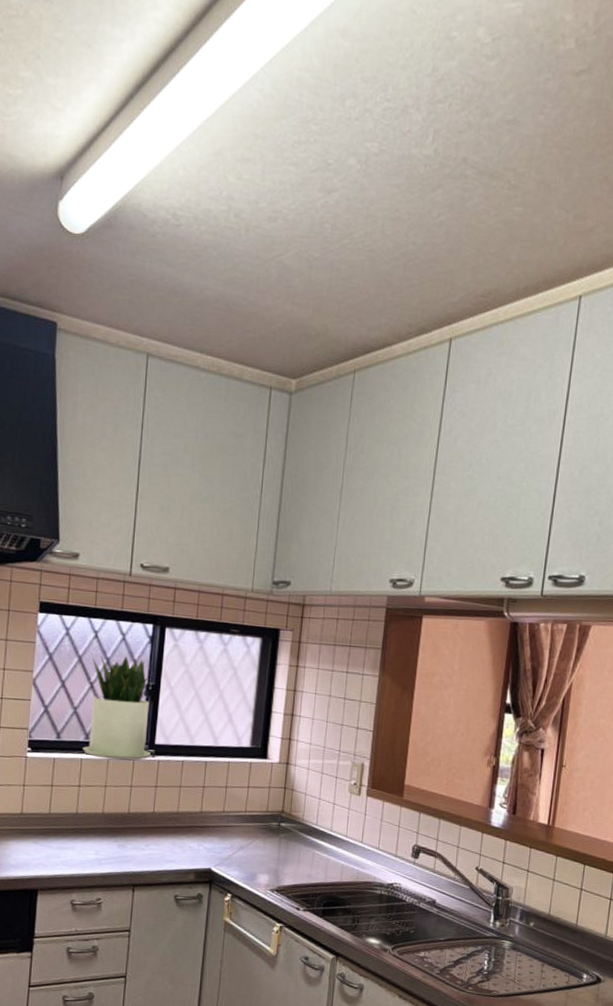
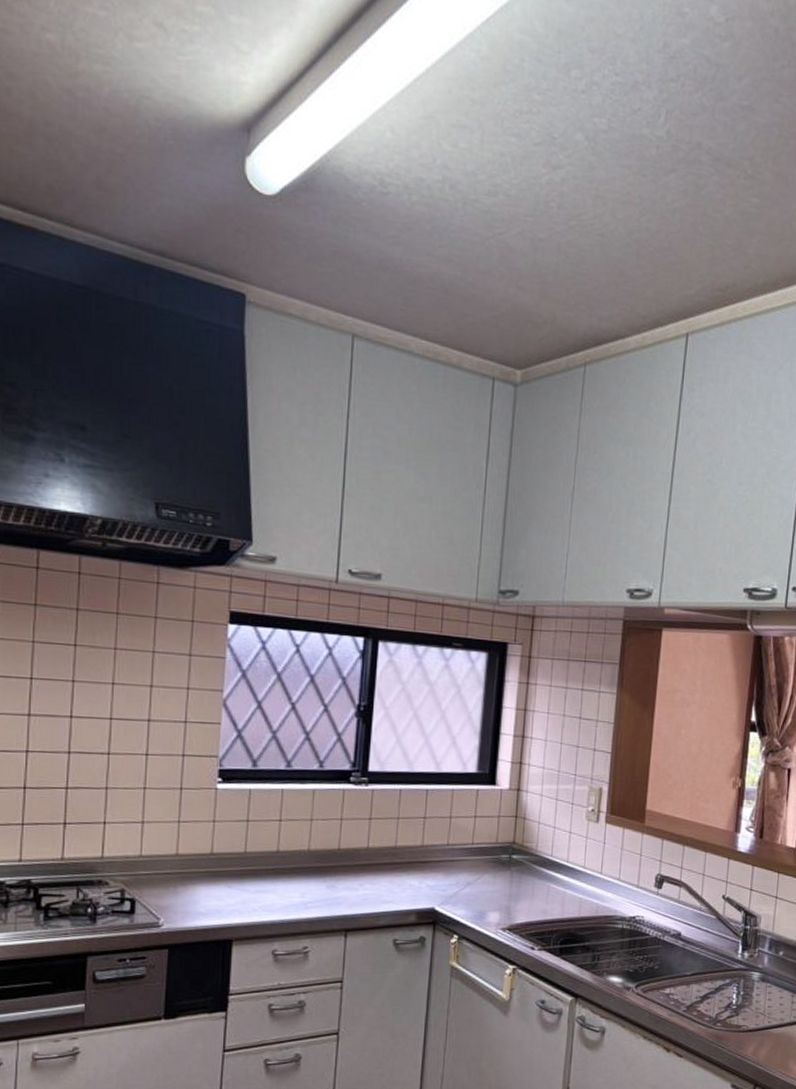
planter: present [82,656,151,761] -> none [283,673,363,791]

